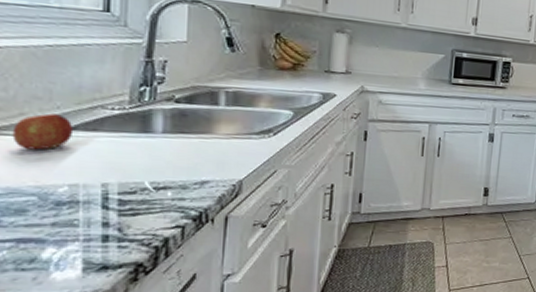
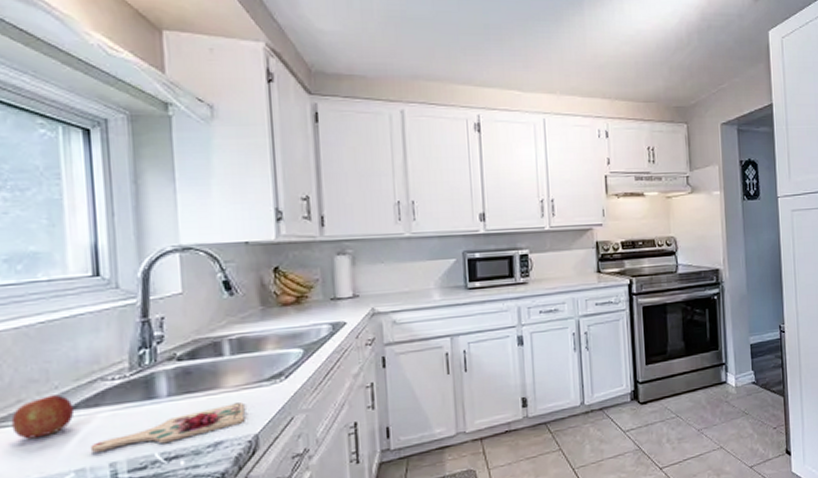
cutting board: none [84,149,232,174] -> present [90,402,245,452]

